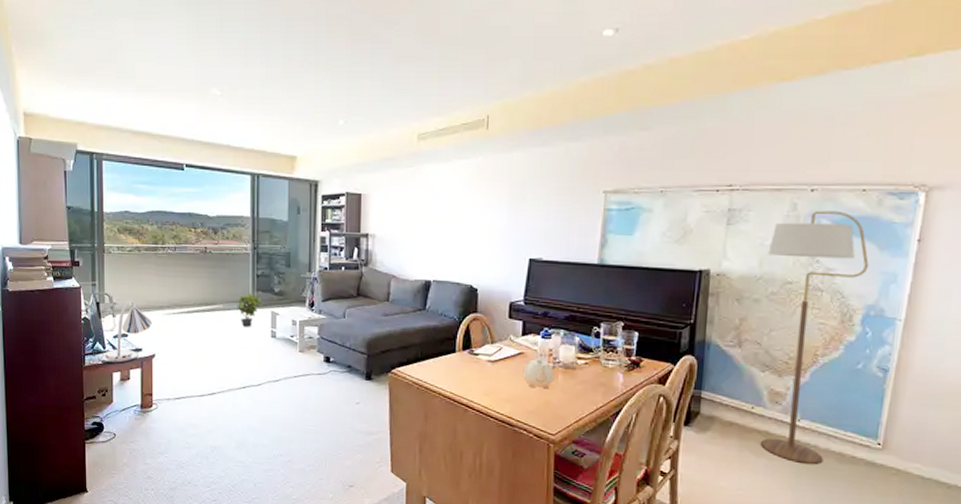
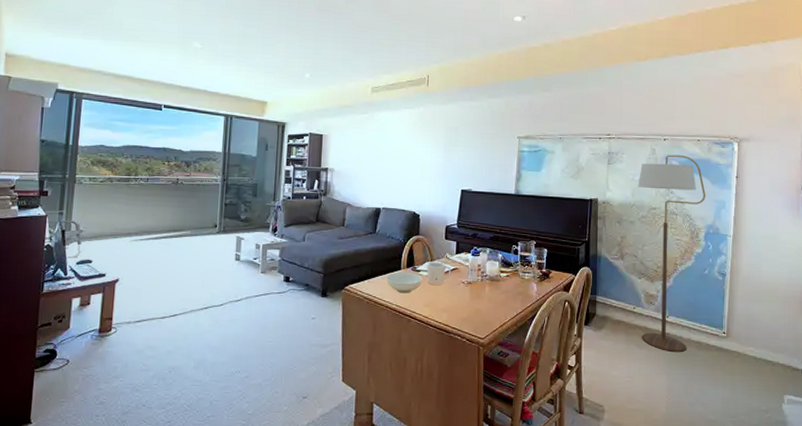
table lamp: present [98,300,152,364] -> none [57,228,118,290]
potted plant: present [236,291,263,327] -> none [203,218,229,251]
bowl: none [438,354,482,380] -> present [386,271,423,293]
mug: none [486,344,516,372] -> present [426,262,451,286]
teapot: present [522,358,554,389] -> none [457,272,482,299]

